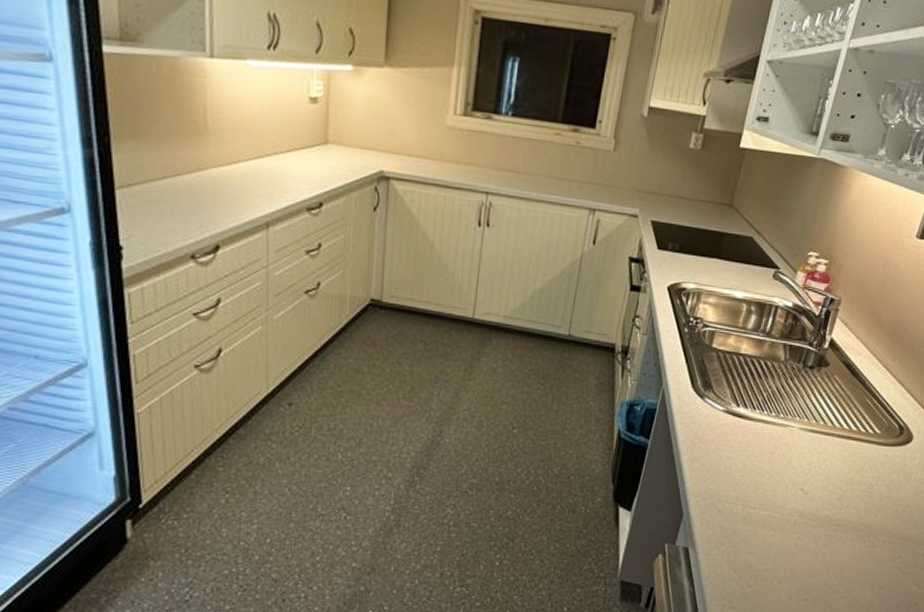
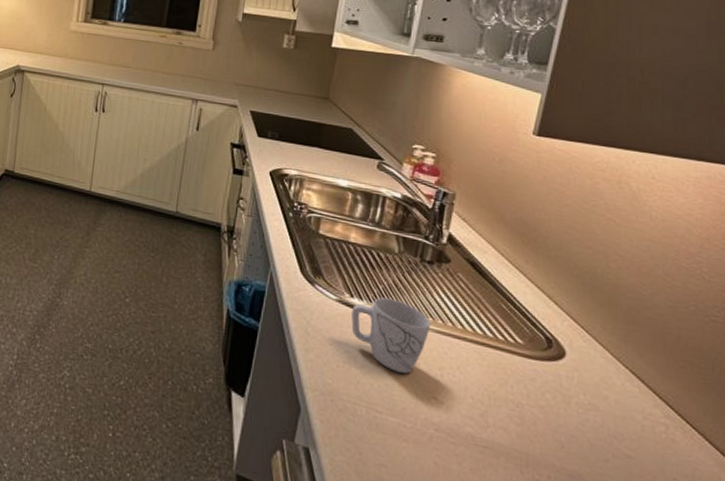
mug: none [735,404,806,471] -> present [350,297,431,374]

